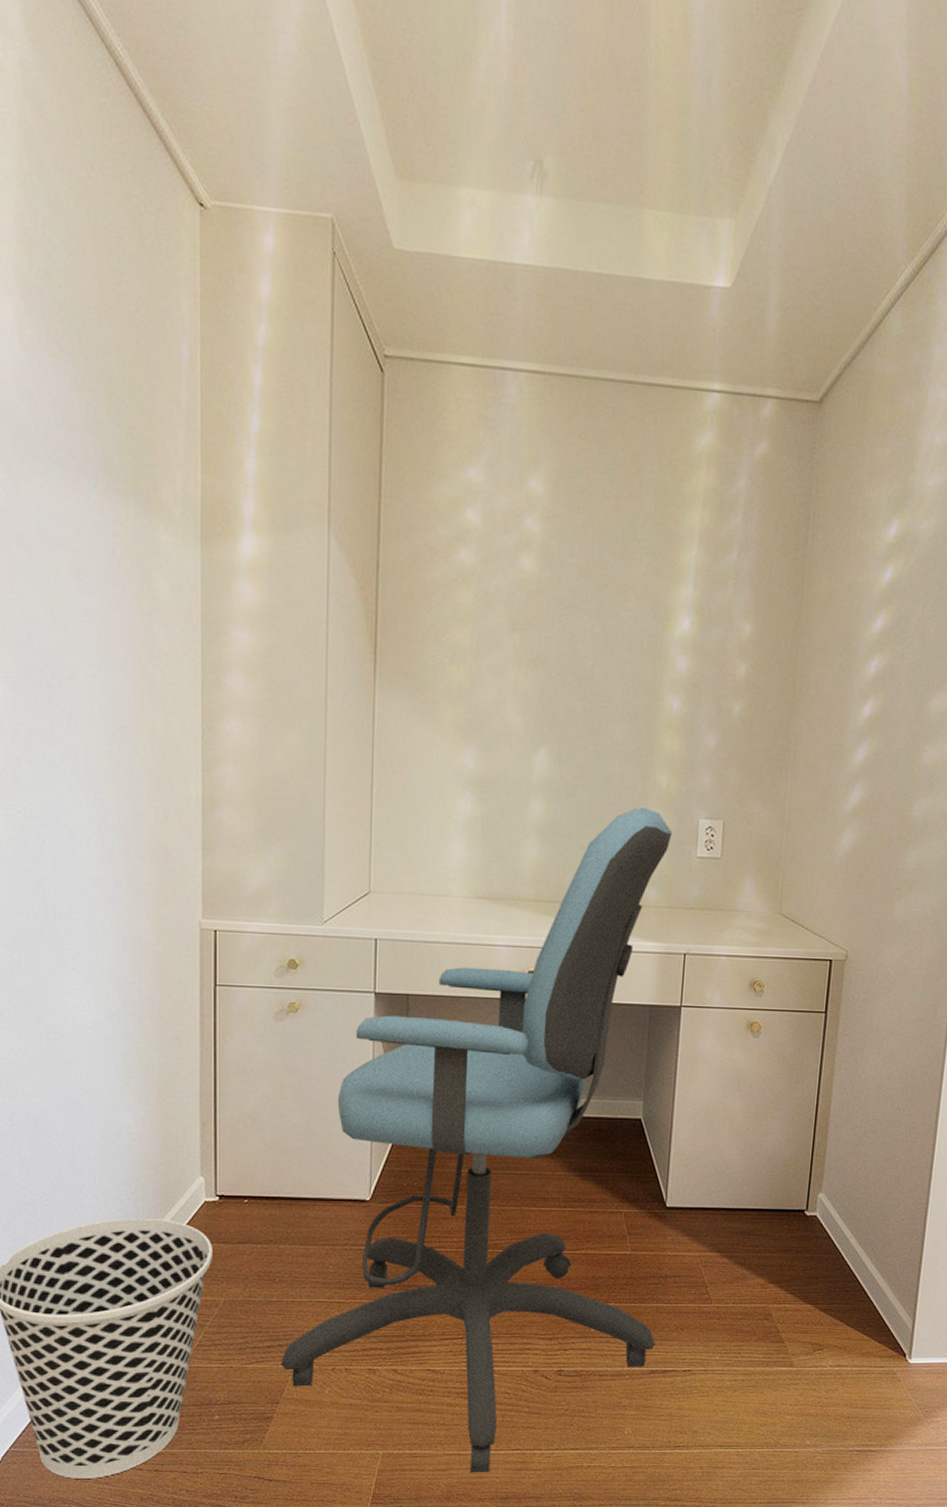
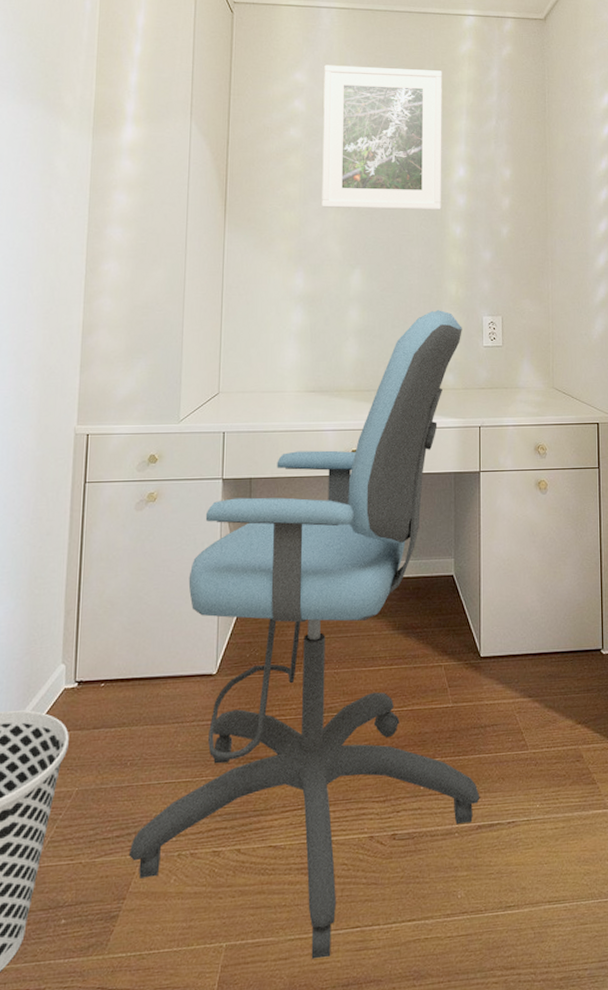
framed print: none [499,458,670,676] -> present [322,65,442,210]

